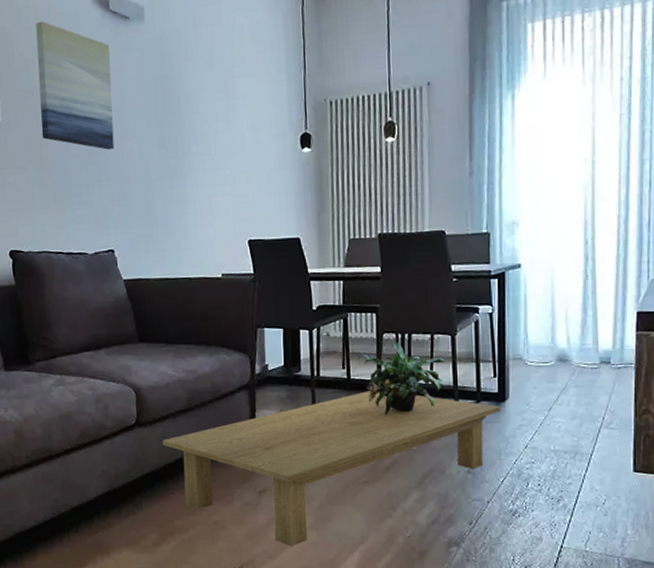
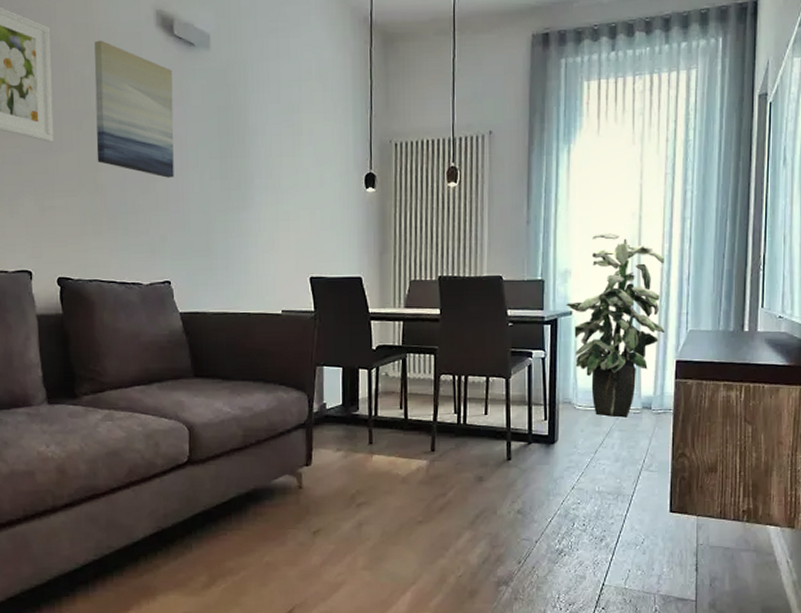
coffee table: present [162,391,500,546] -> none [215,431,550,587]
potted plant: present [358,342,447,416] -> none [415,383,500,457]
indoor plant: none [514,181,624,374] -> present [566,233,665,418]

